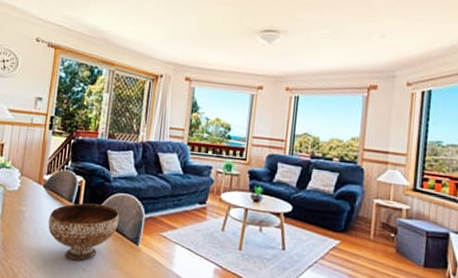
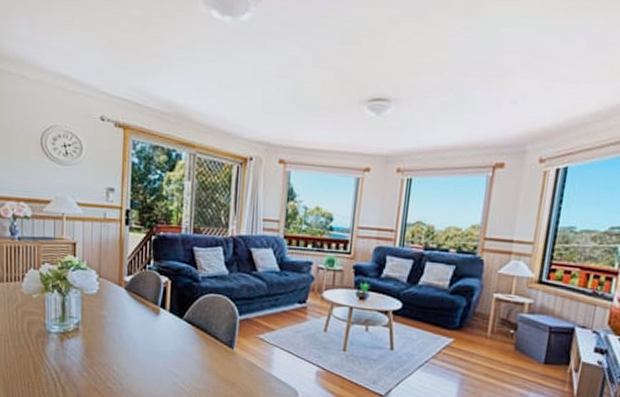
bowl: present [48,203,120,261] -> none [134,305,212,366]

